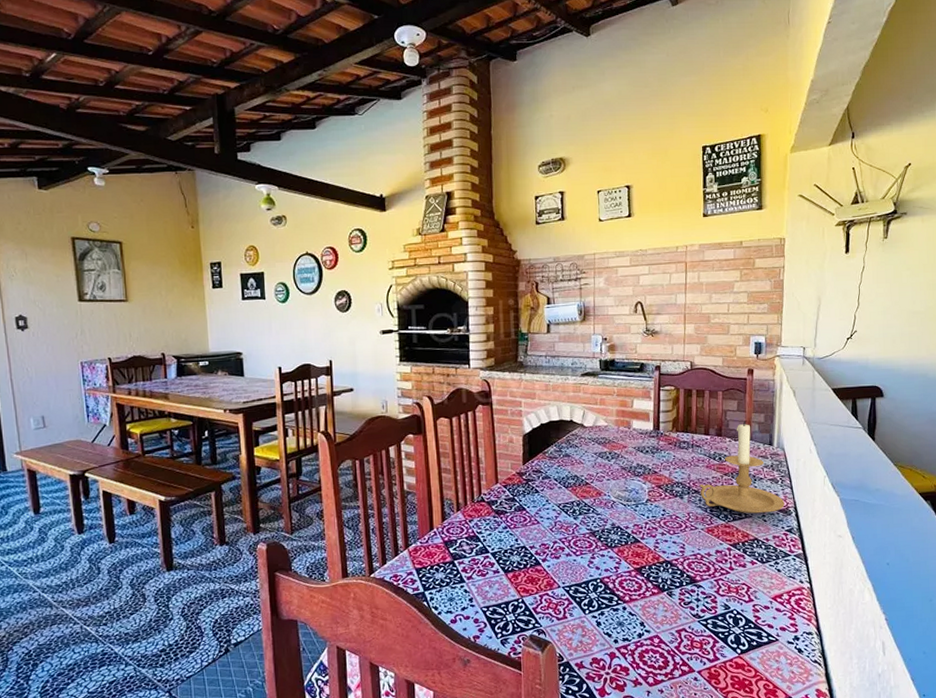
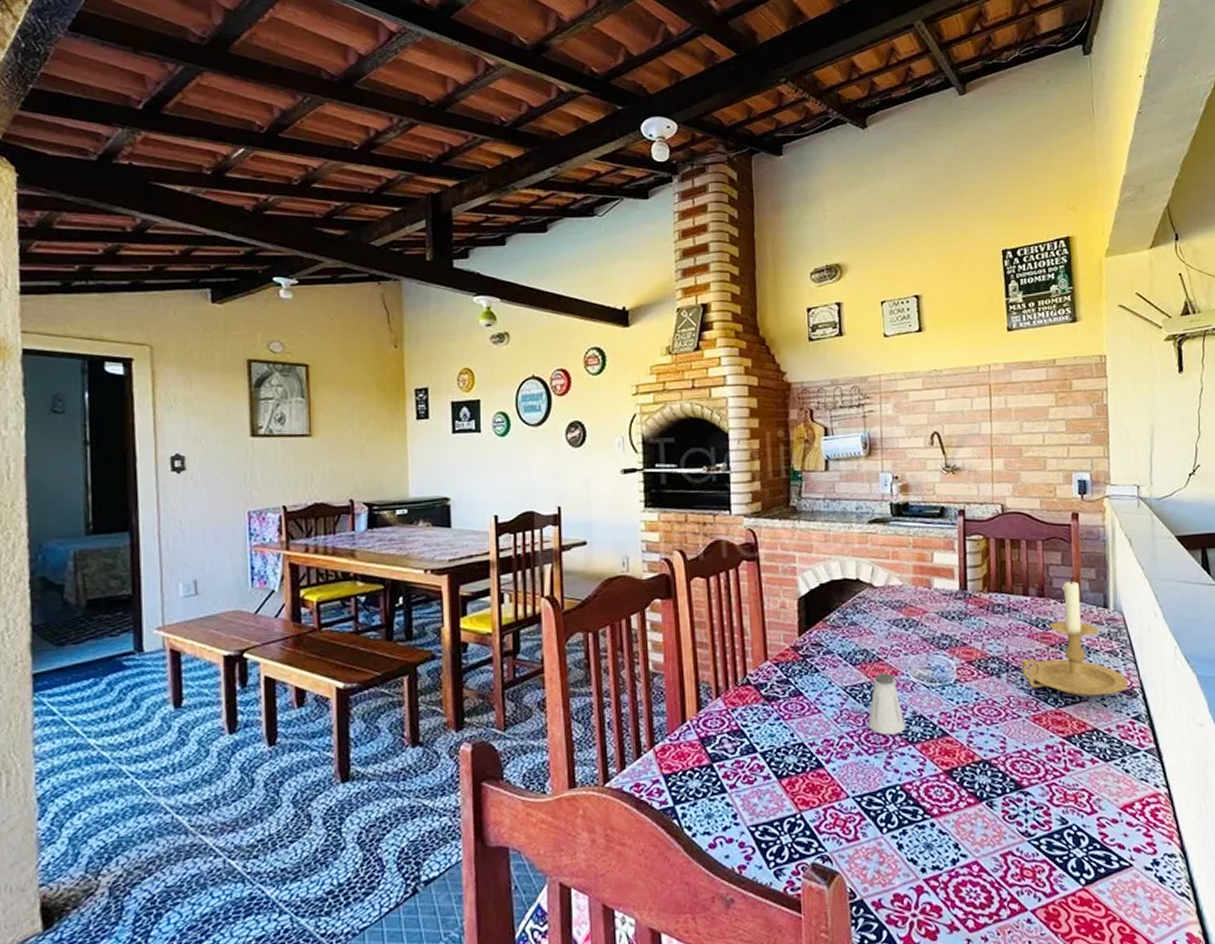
saltshaker: none [577,493,606,541] -> present [868,672,906,735]

